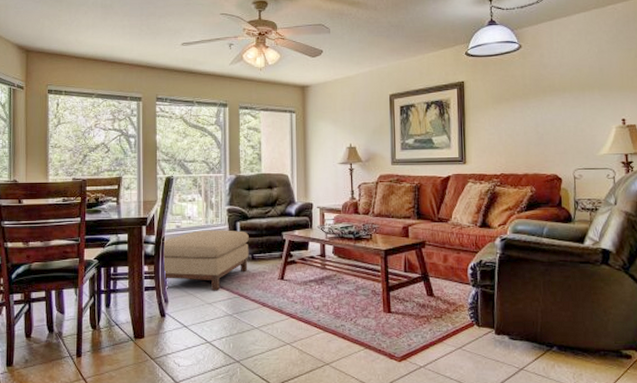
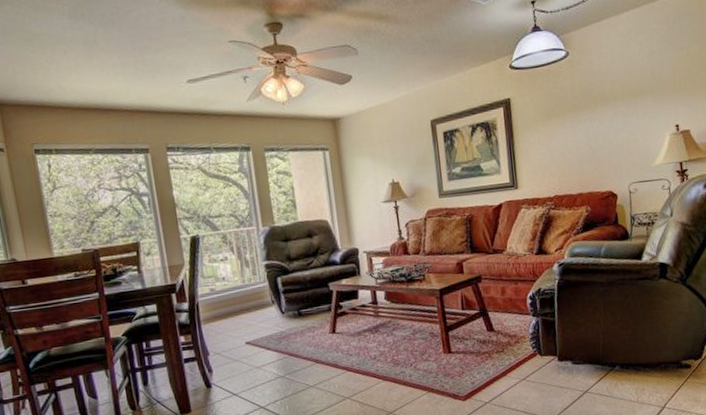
ottoman: present [163,230,249,291] -> none [198,286,296,354]

